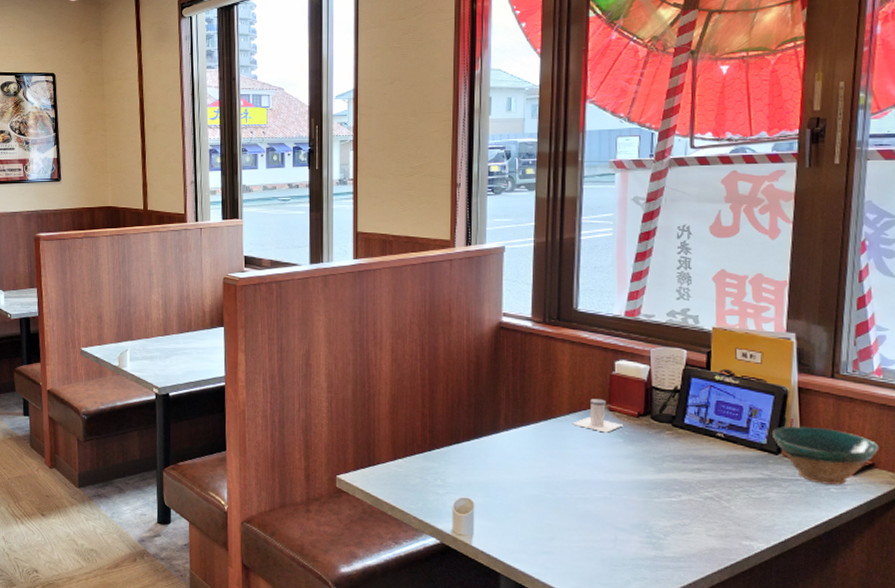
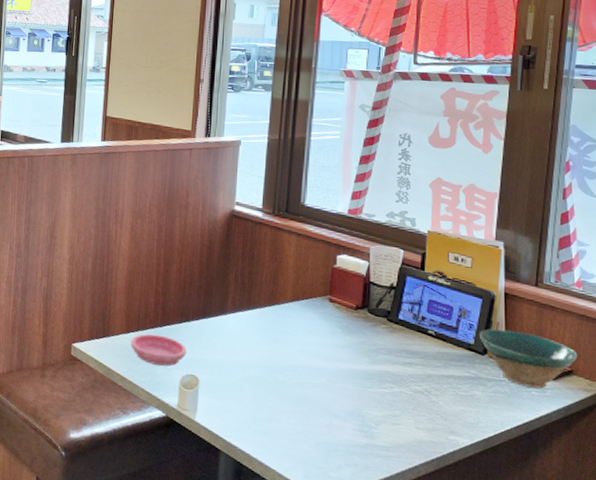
saucer: none [398,459,459,491] -> present [130,333,187,366]
salt shaker: present [573,399,622,433] -> none [295,289,341,322]

